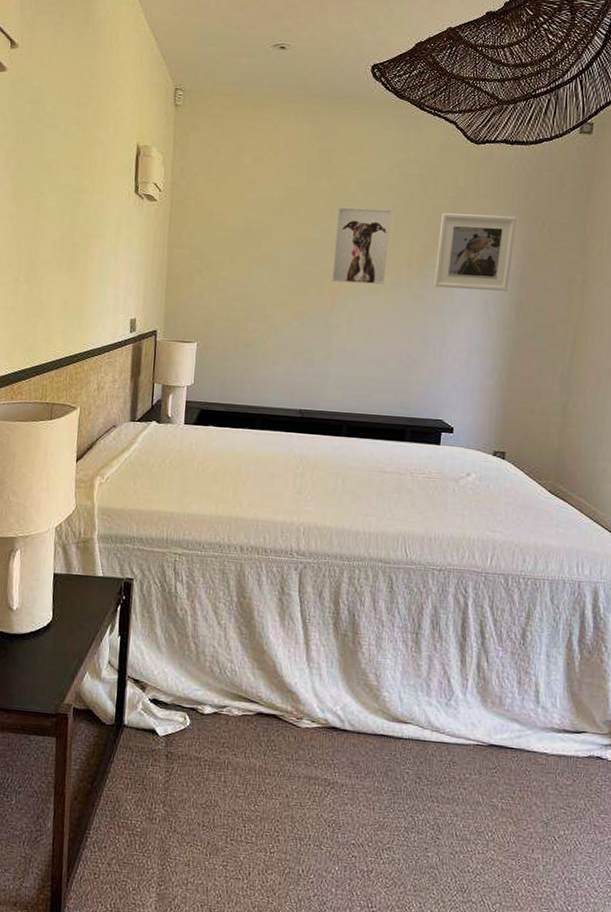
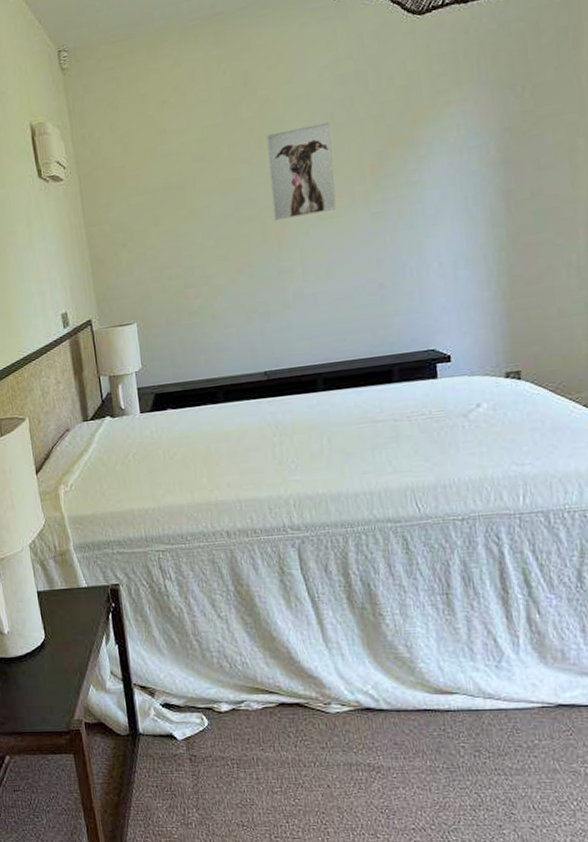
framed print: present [433,213,517,291] -> none [391,90,491,199]

